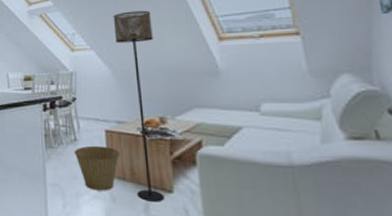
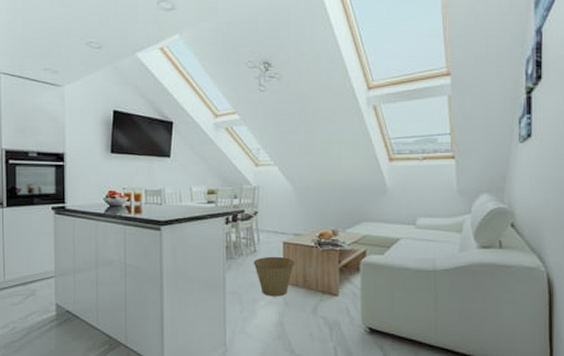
floor lamp: present [113,10,164,202] -> none [297,129,333,304]

